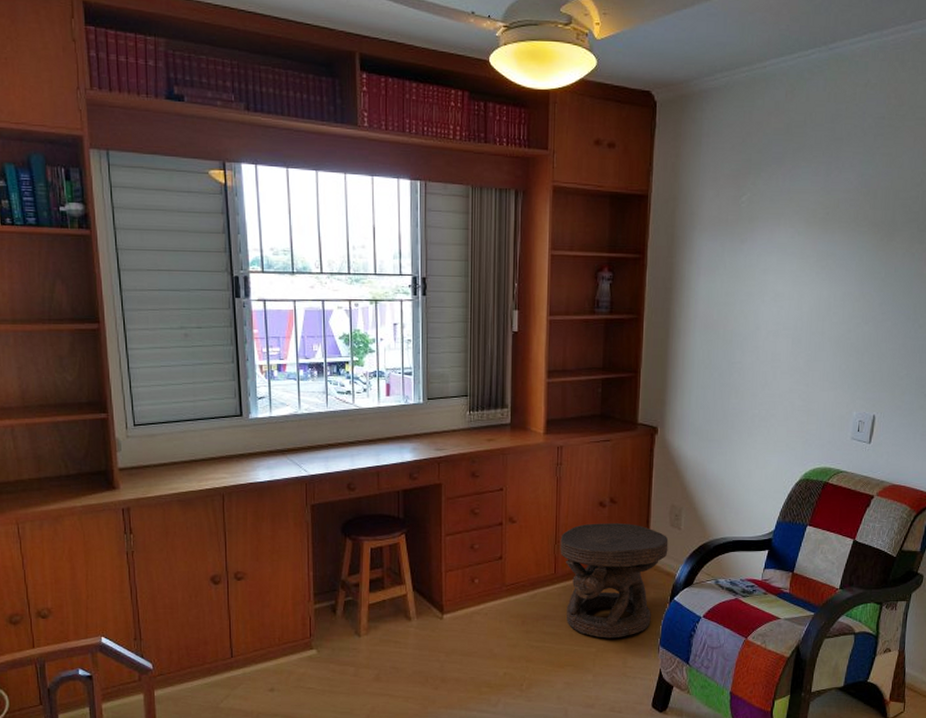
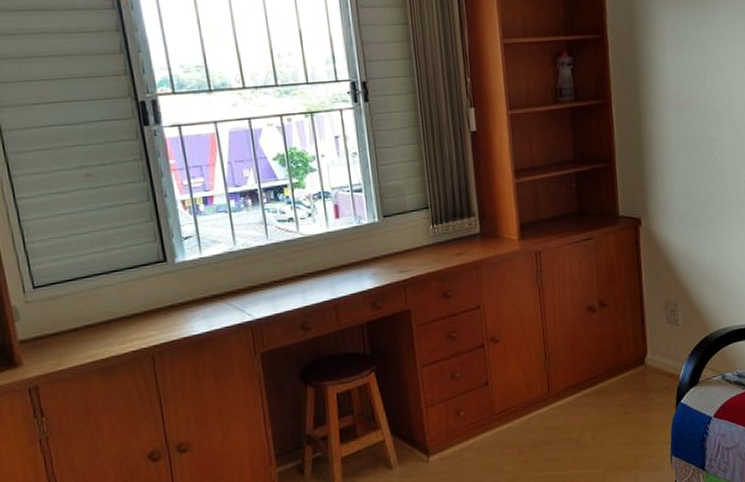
carved stool: present [560,523,669,639] -> none [550,326,668,456]

